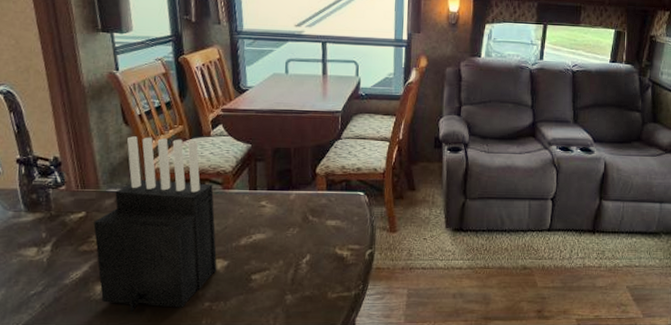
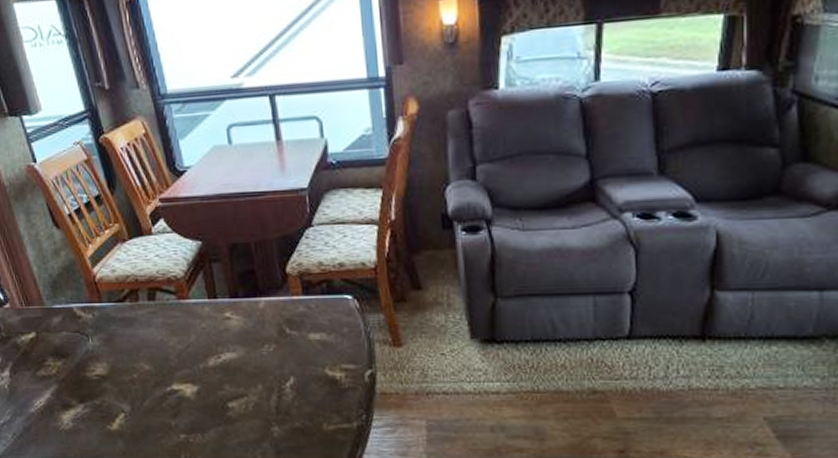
knife block: present [93,136,217,314] -> none [46,240,187,446]

